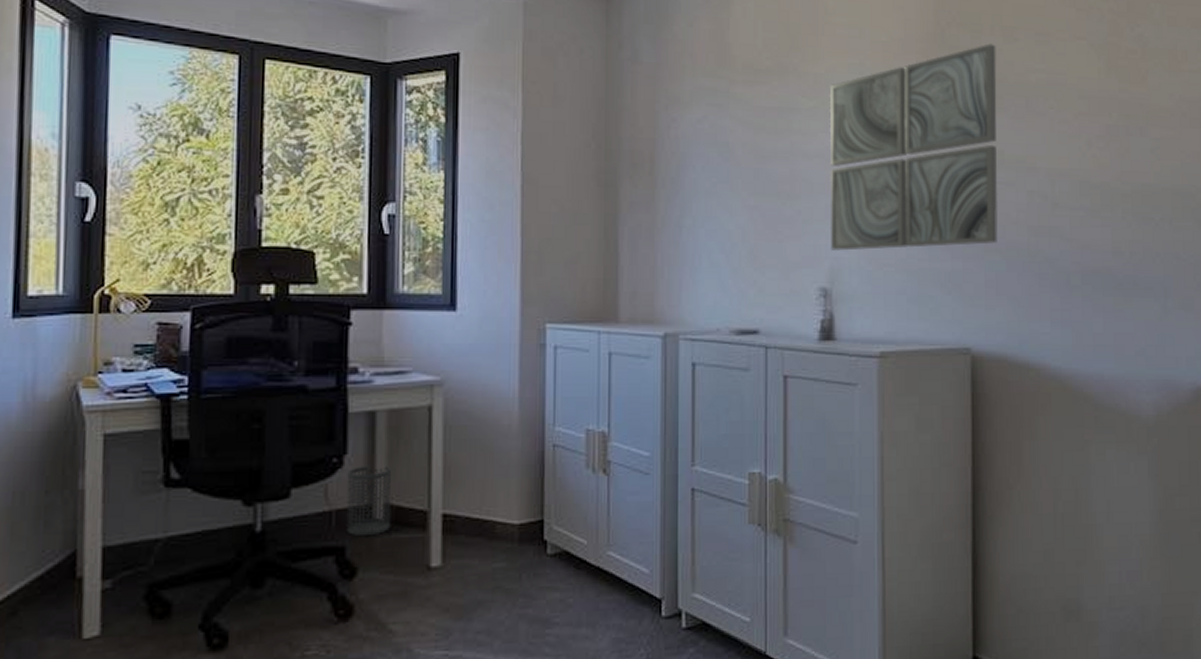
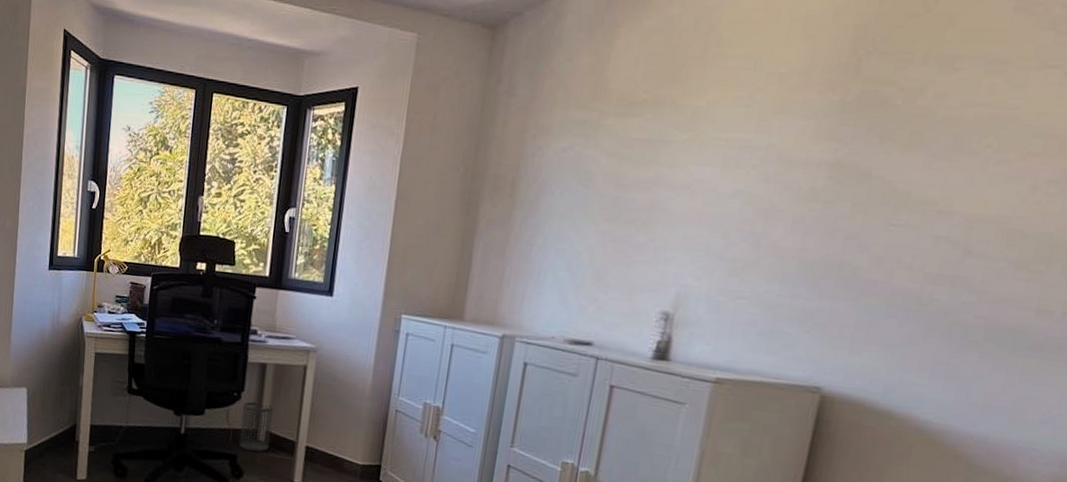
wall art: present [829,43,998,251] -> none [680,74,928,288]

